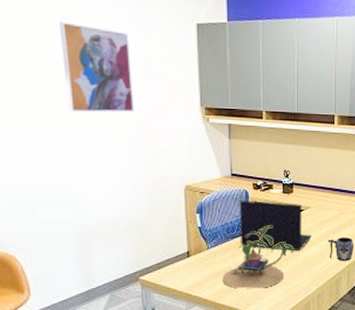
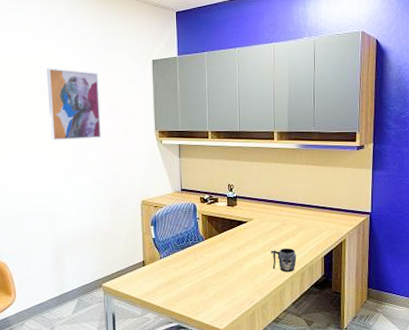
plant: present [222,225,294,289] -> none [173,236,238,298]
laptop: present [239,200,312,251] -> none [188,213,255,262]

